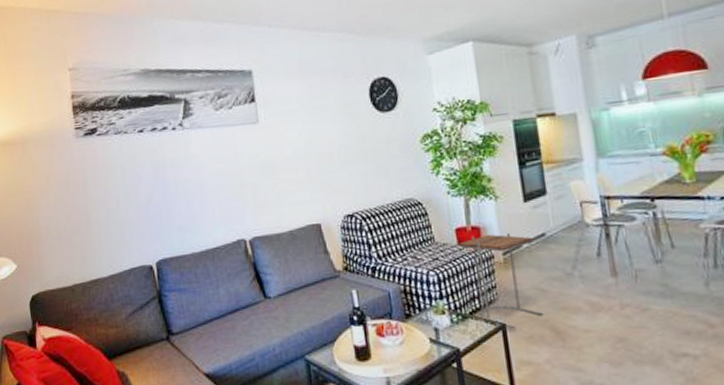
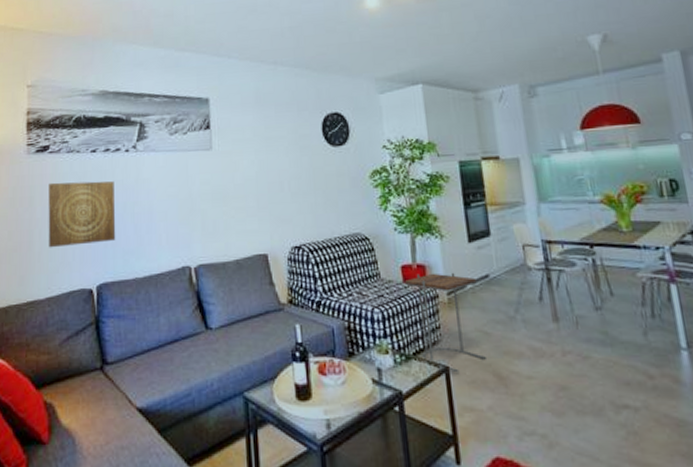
wall art: none [100,160,171,228] -> present [48,181,116,248]

